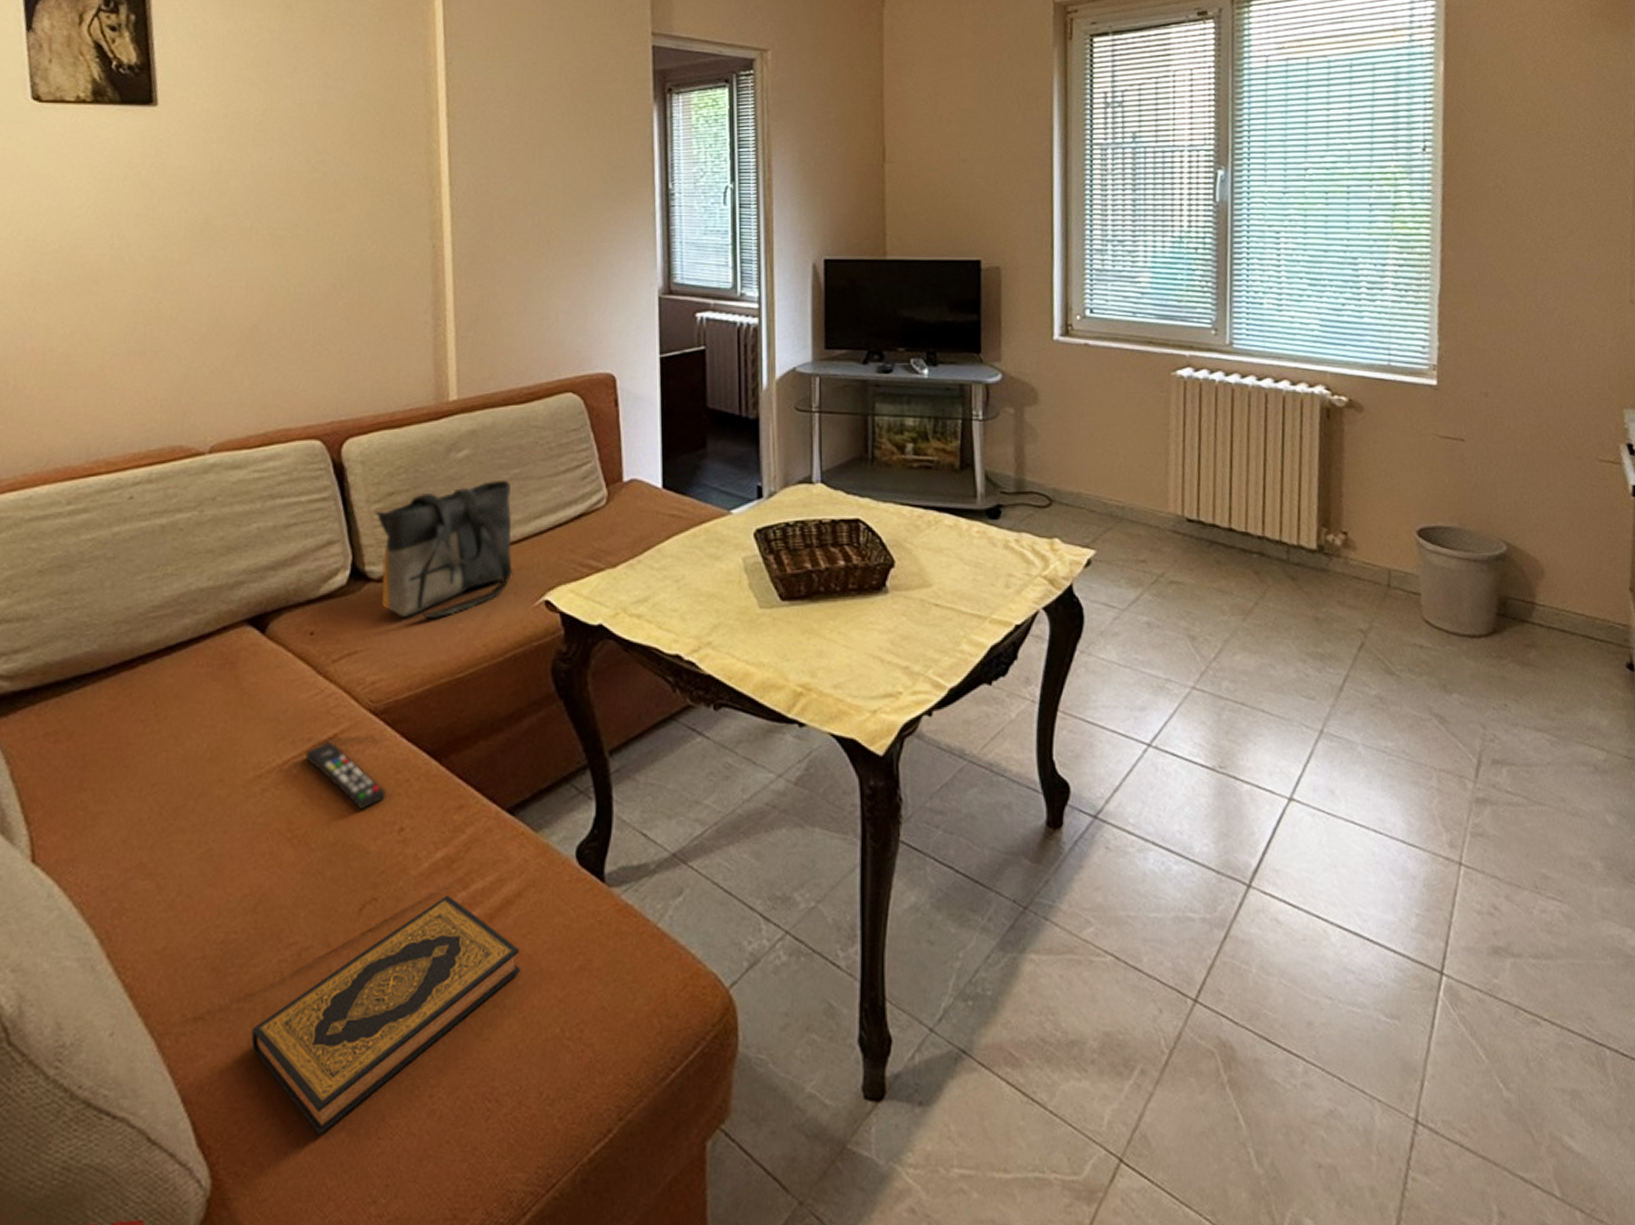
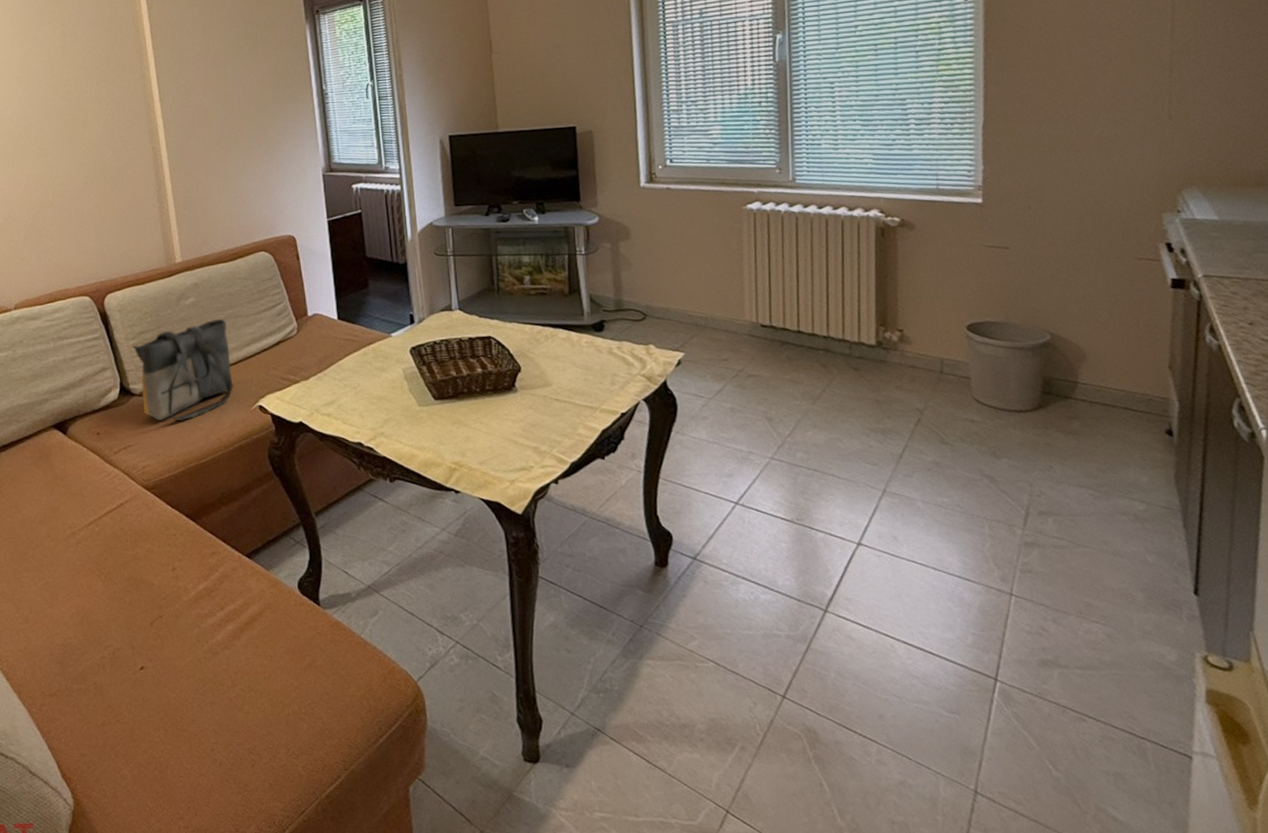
hardback book: present [251,894,520,1136] -> none [88,614,266,773]
remote control: present [305,741,387,811] -> none [102,508,161,556]

